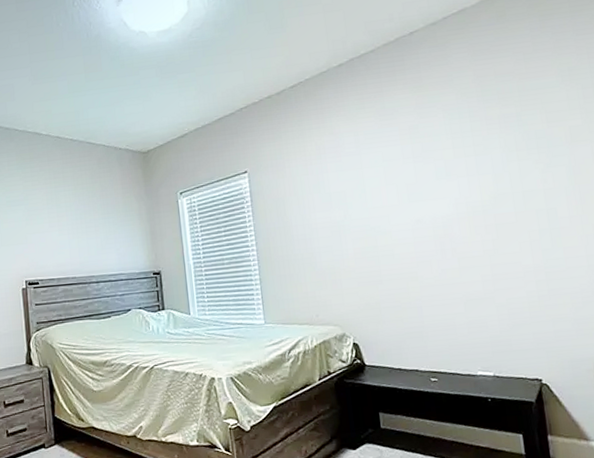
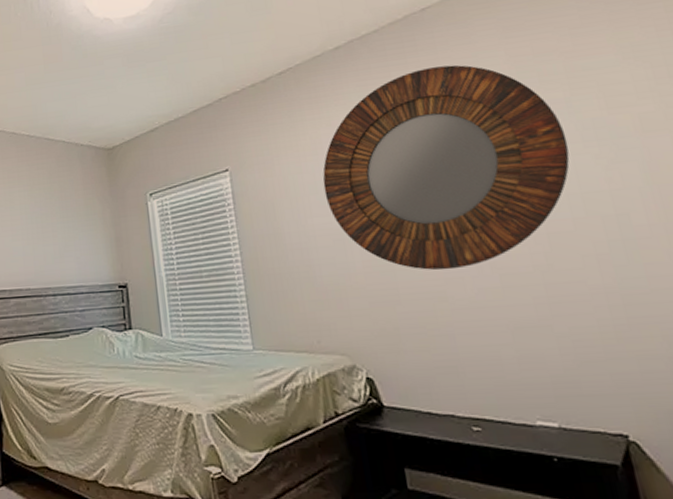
home mirror: none [324,82,517,256] -> present [322,65,570,271]

